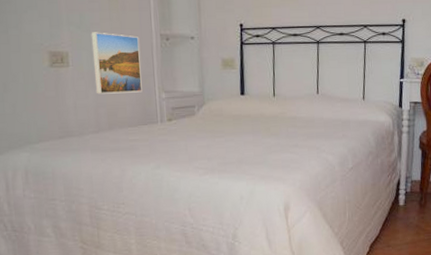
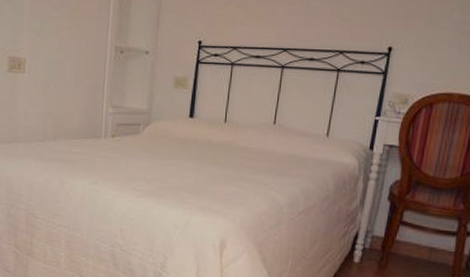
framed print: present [91,32,142,94] -> none [47,40,94,105]

